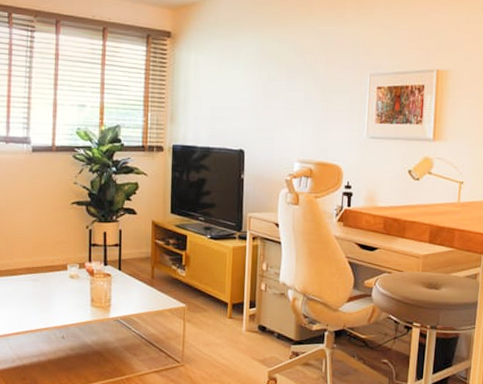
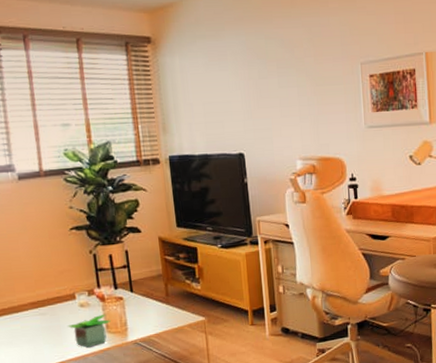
potted plant: none [55,288,96,318] -> present [67,315,111,348]

